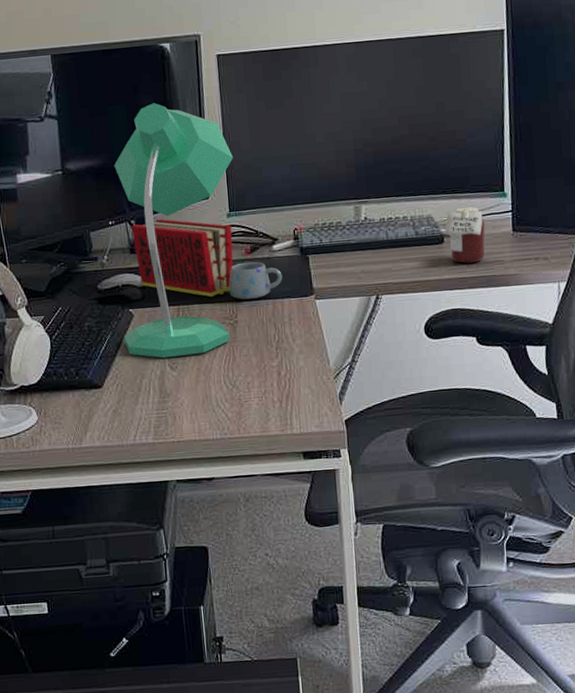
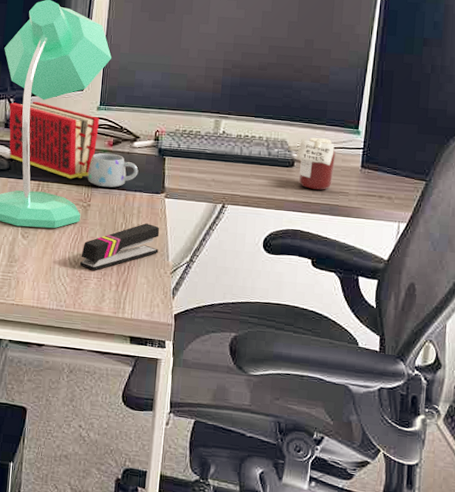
stapler: none [237,330,318,390] -> present [80,223,160,270]

